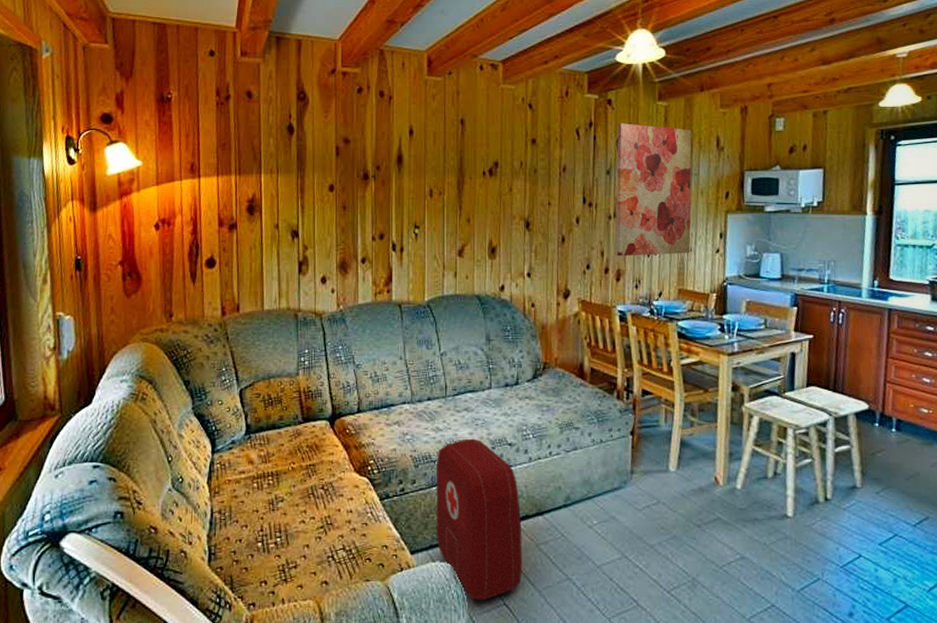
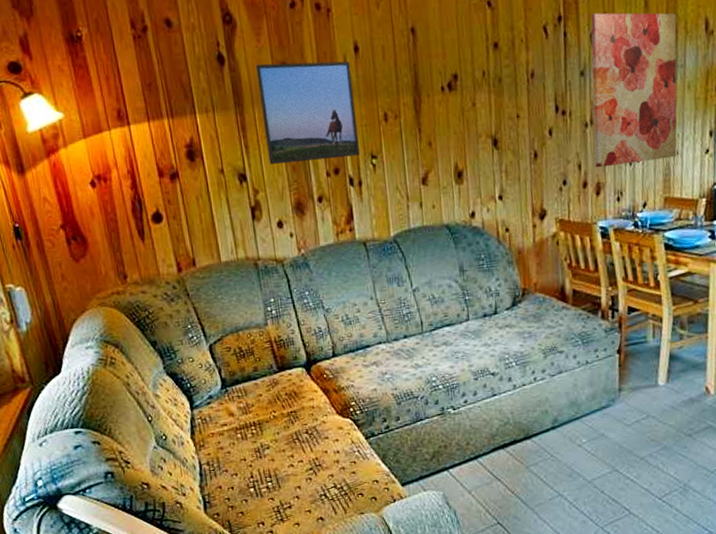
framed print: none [320,136,405,224] -> present [255,61,360,164]
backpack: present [436,438,523,601] -> none [418,371,514,522]

